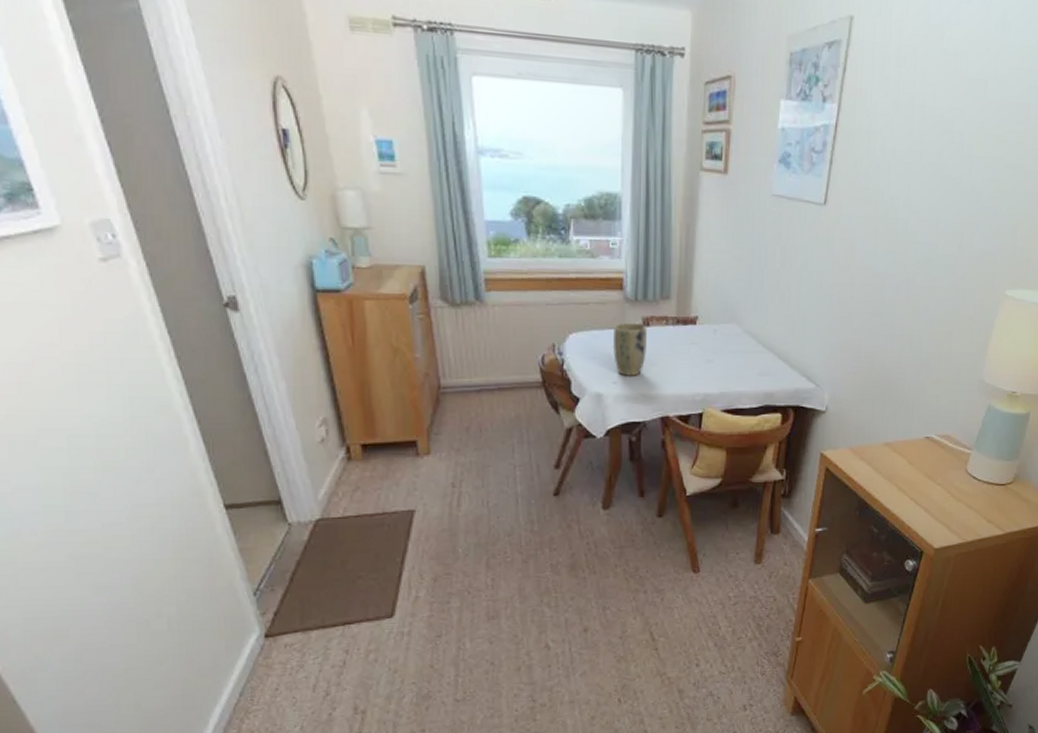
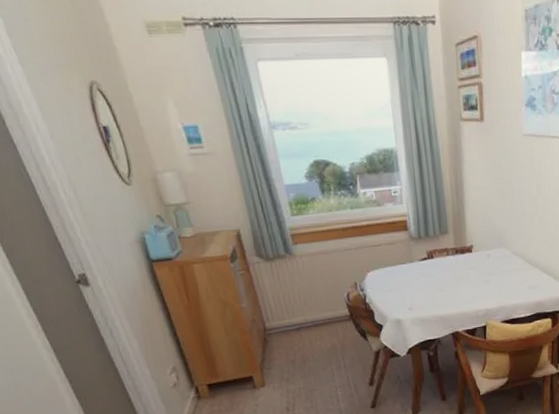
plant pot: present [612,322,647,376] -> none [403,256,434,303]

